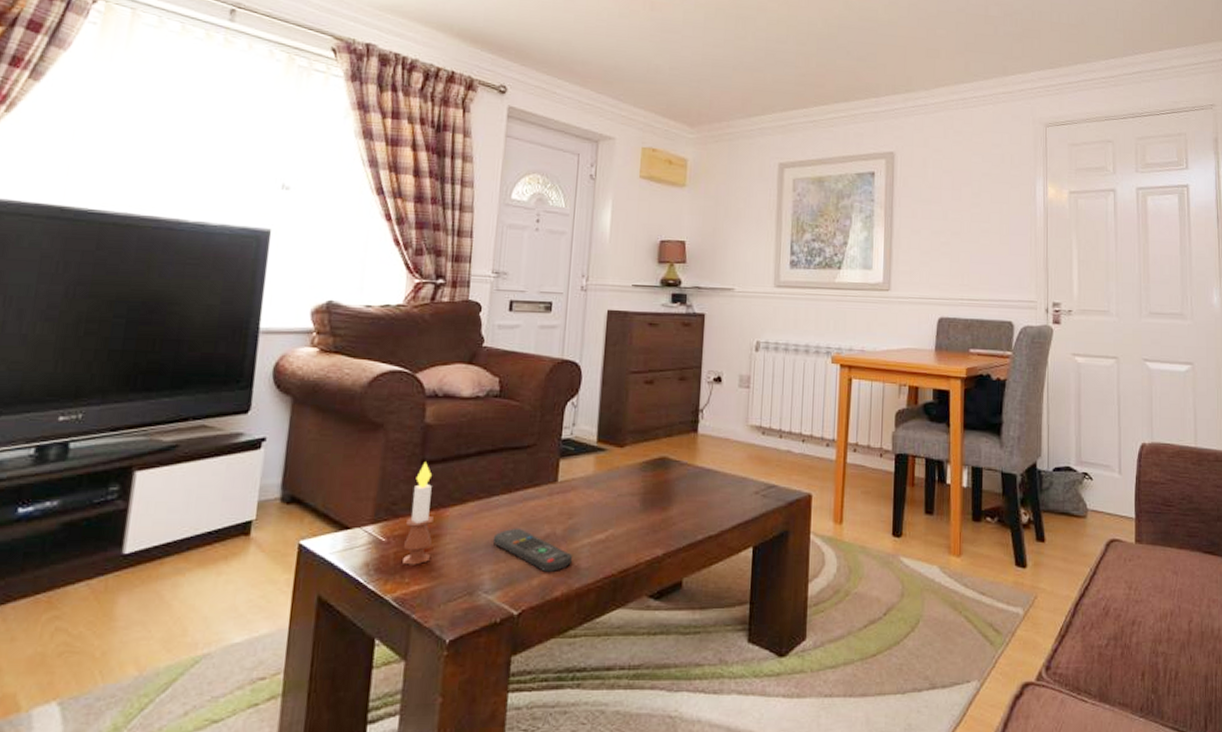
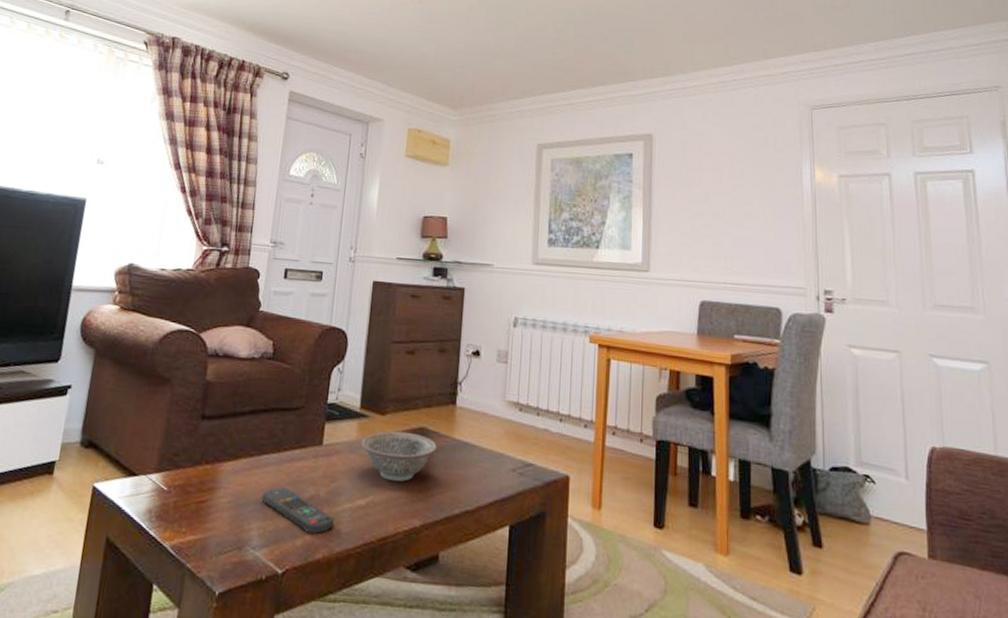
candle: present [403,462,434,565] -> none [181,417,210,516]
decorative bowl: none [598,462,680,512] -> present [360,431,438,482]

